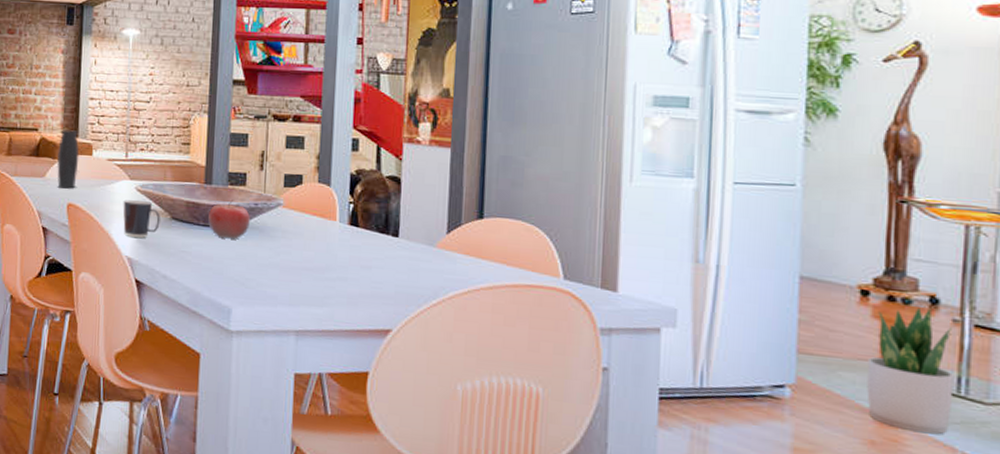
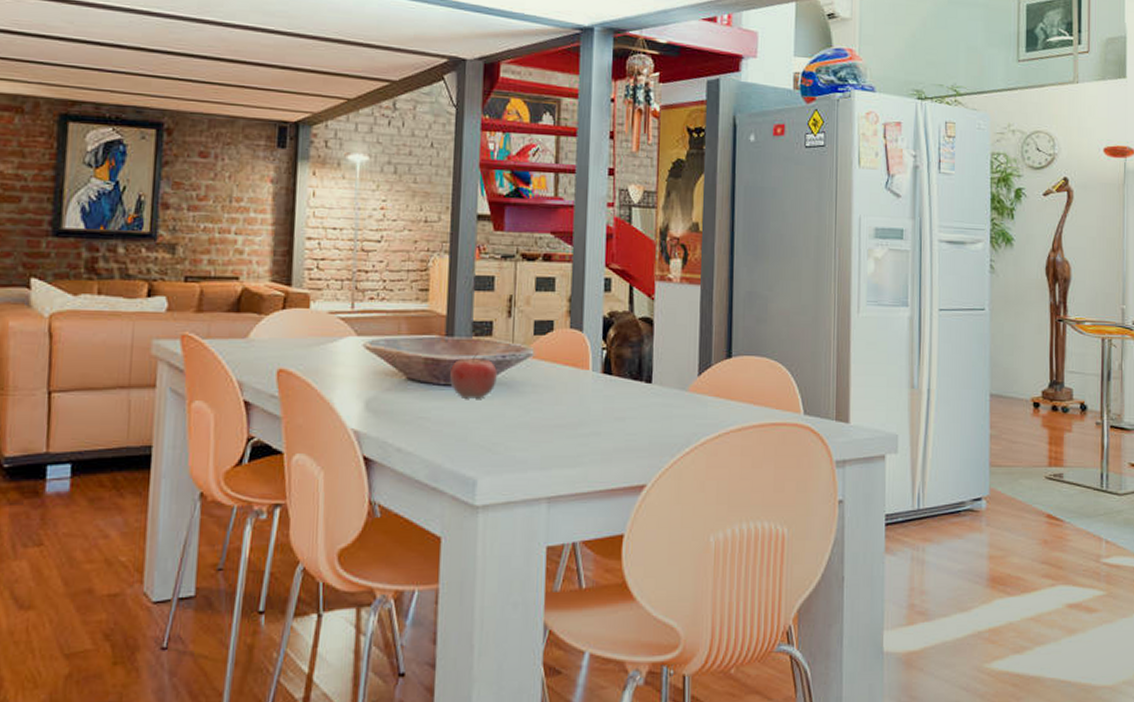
vase: present [57,130,79,190] -> none [264,277,293,352]
mug: present [123,199,160,238] -> none [348,359,394,405]
planter: present [867,307,953,435] -> none [1040,414,1098,527]

